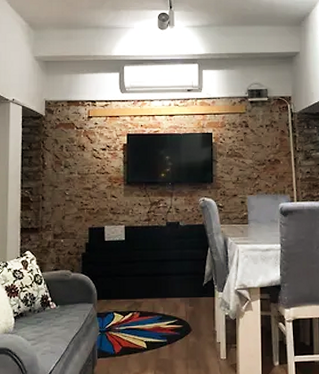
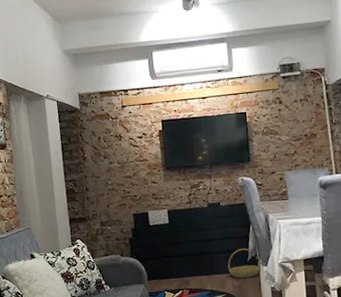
basket: none [182,272,215,303] -> present [228,248,260,278]

